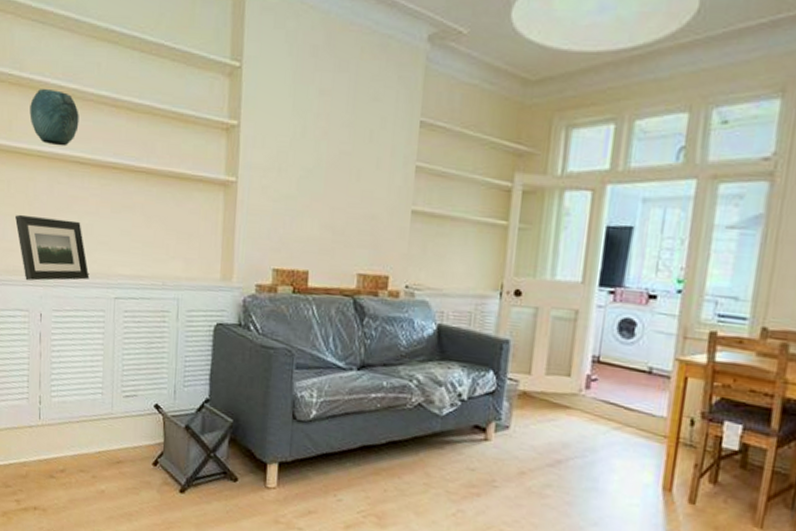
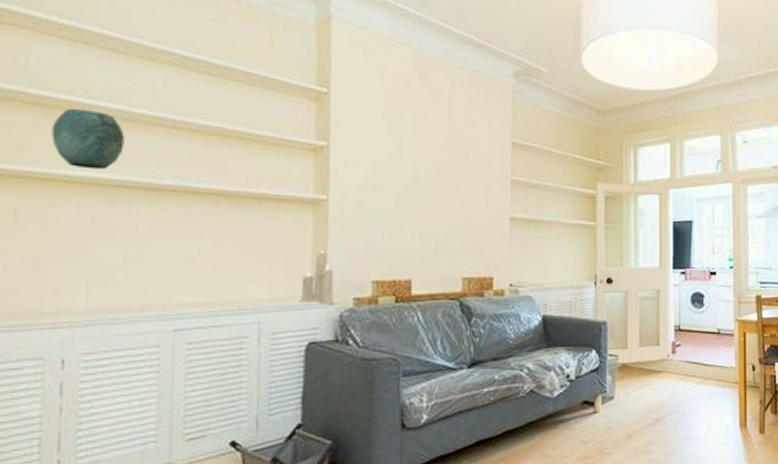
picture frame: present [15,214,90,281] -> none [25,247,138,324]
candle: none [211,233,240,289] -> present [300,250,334,305]

